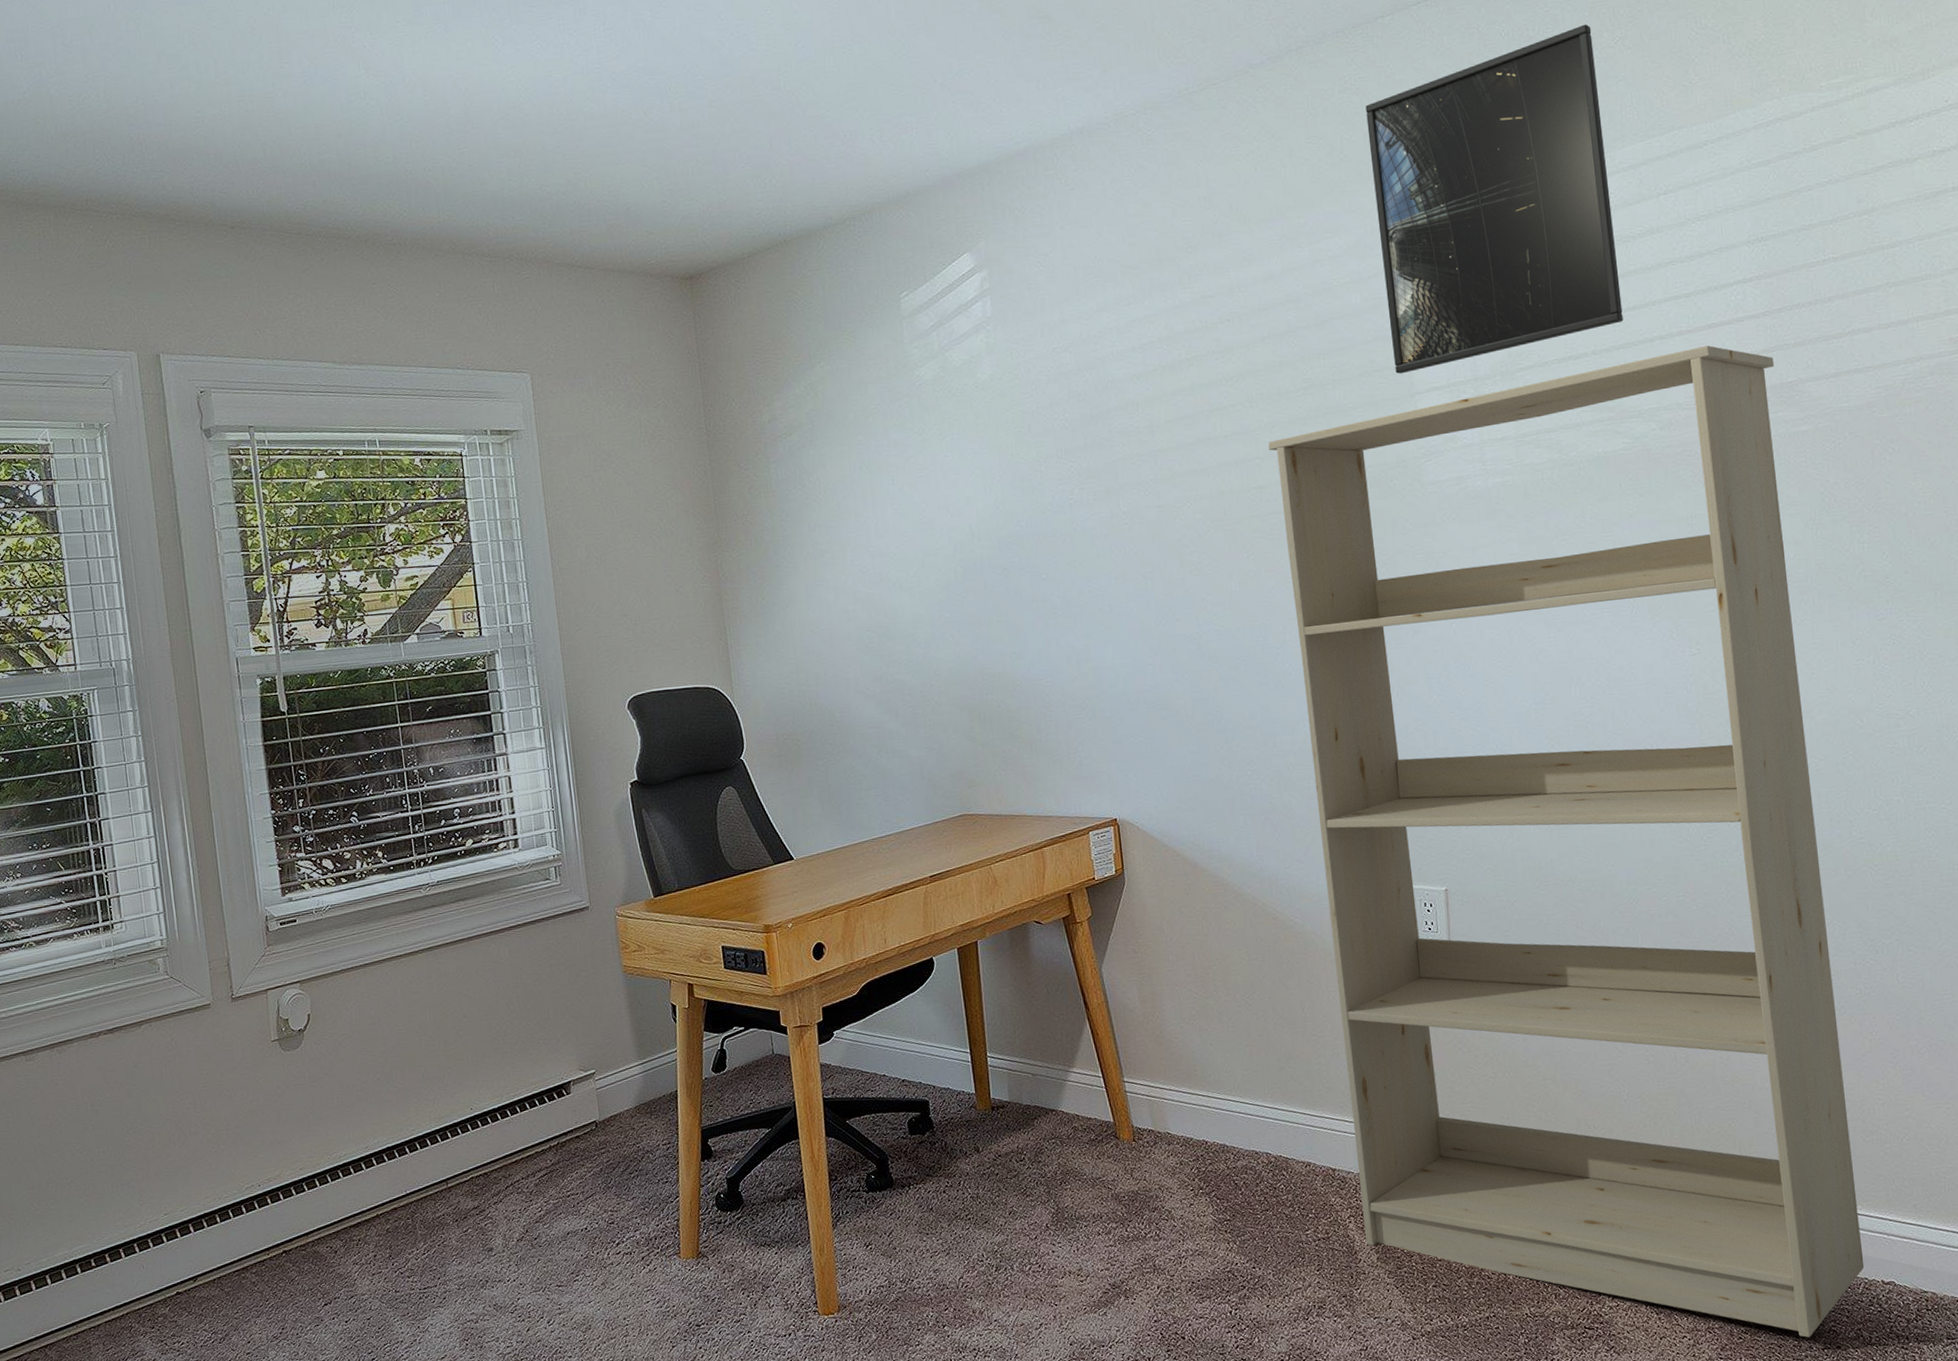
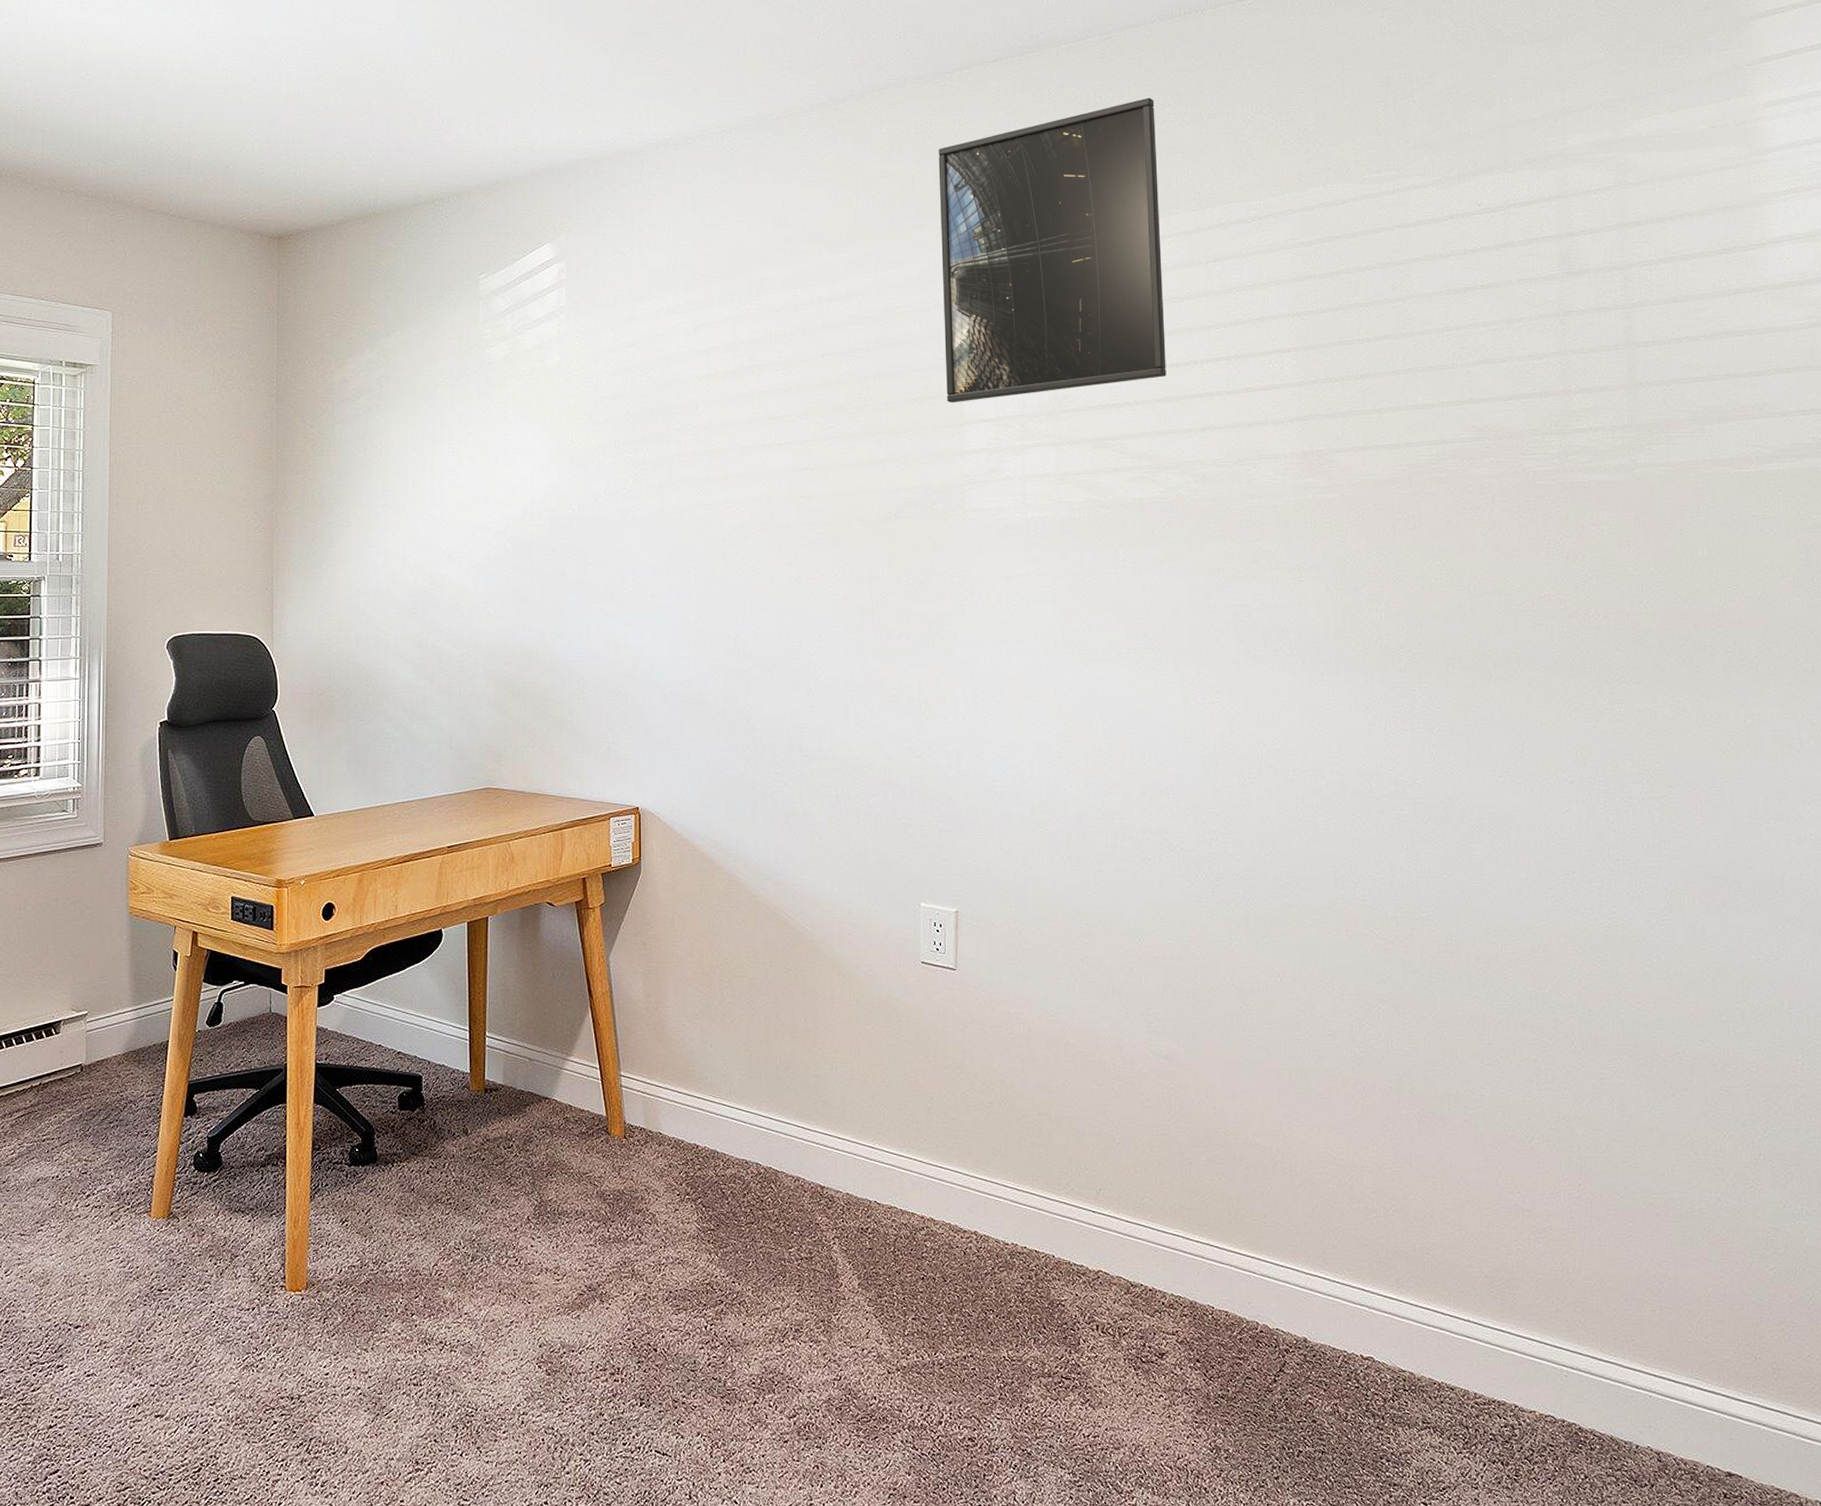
bookcase: present [1268,345,1865,1338] -> none [819,407,1344,1408]

